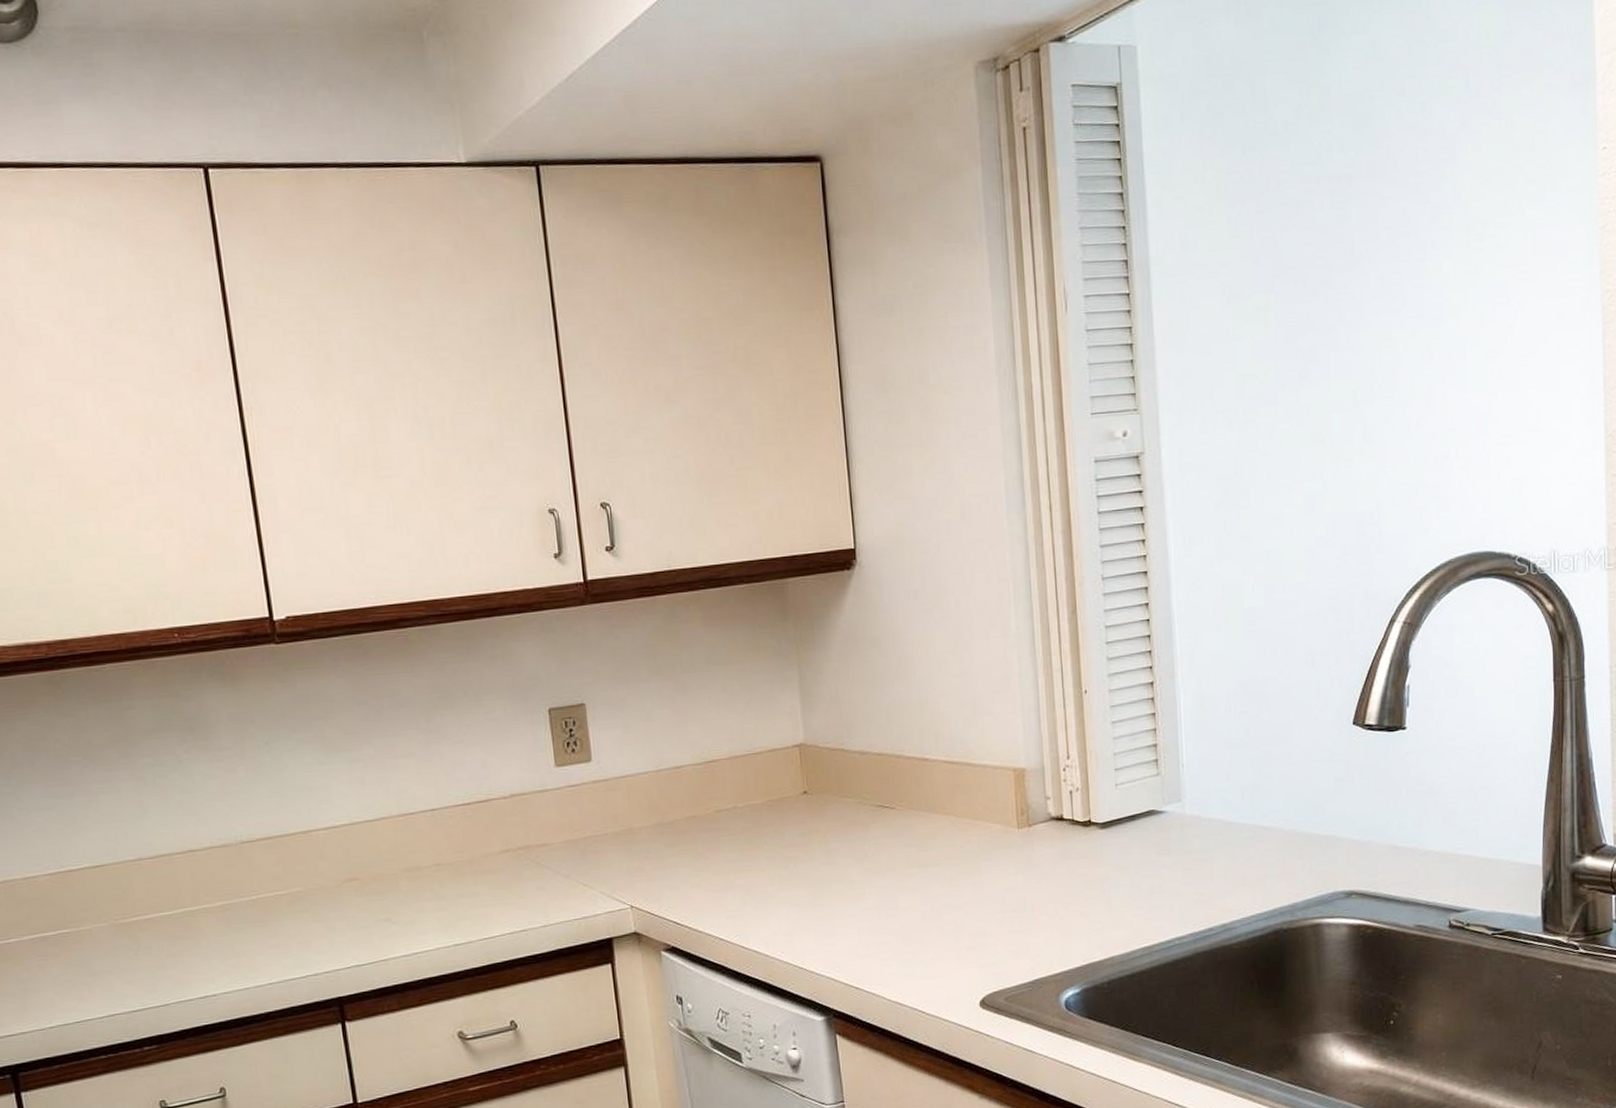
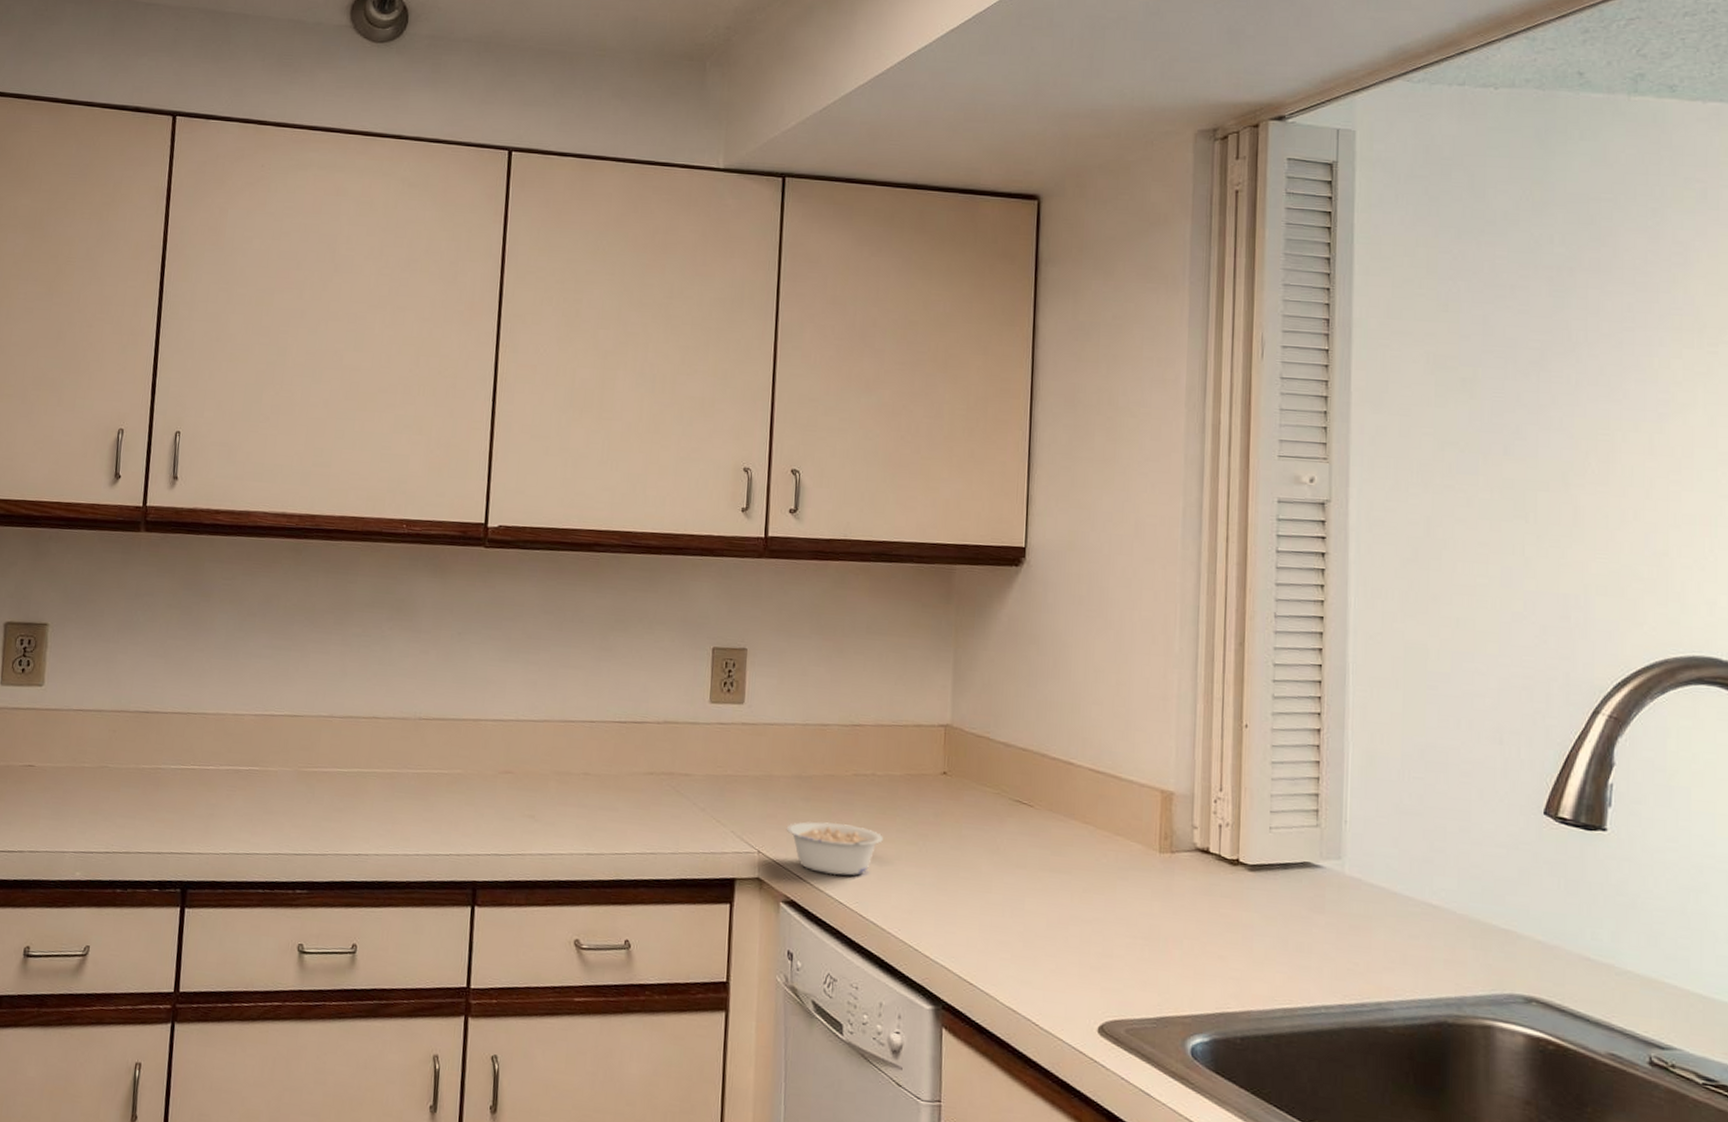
legume: none [655,861,754,915] -> present [786,821,883,876]

